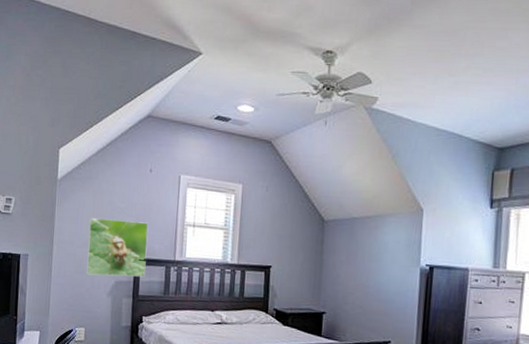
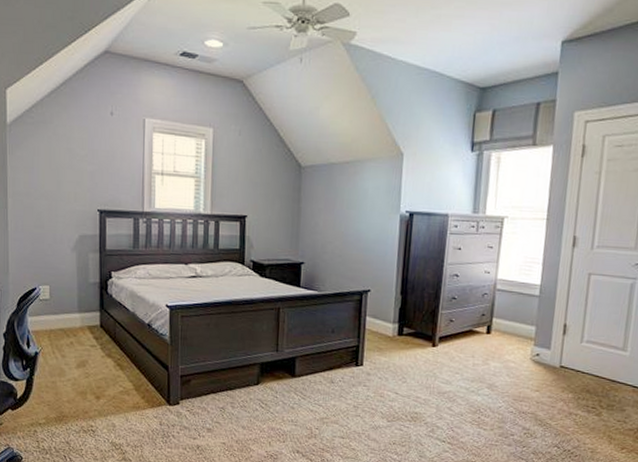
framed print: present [86,217,149,278] -> none [46,165,113,231]

